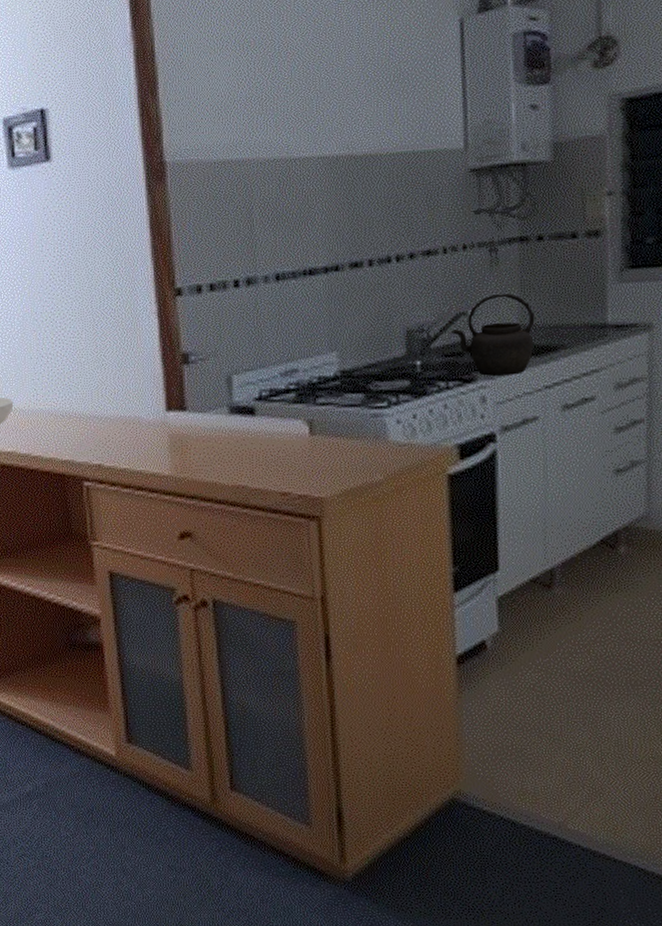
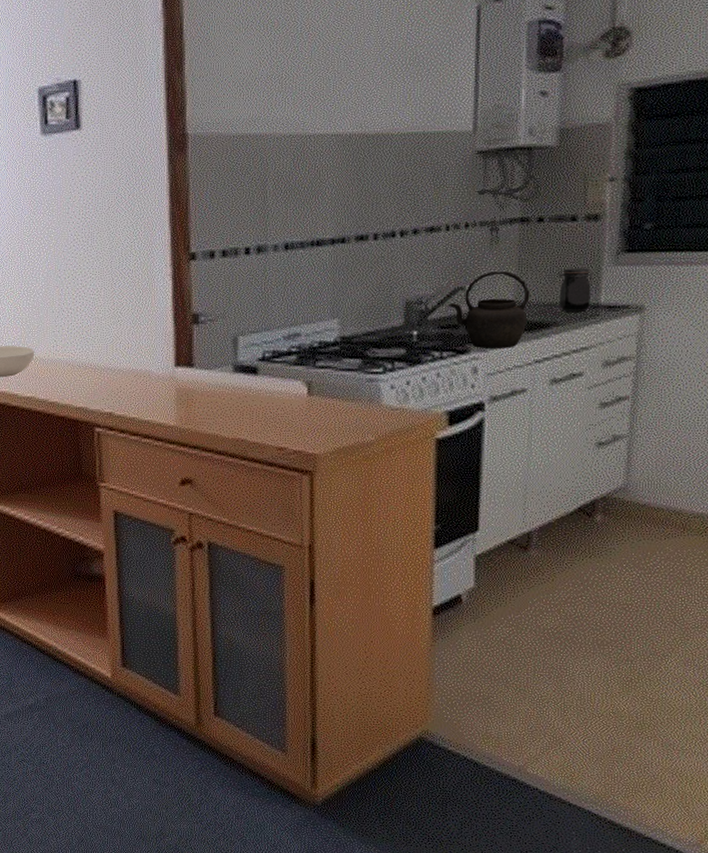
jar: none [562,286,599,333] -> present [558,268,594,312]

